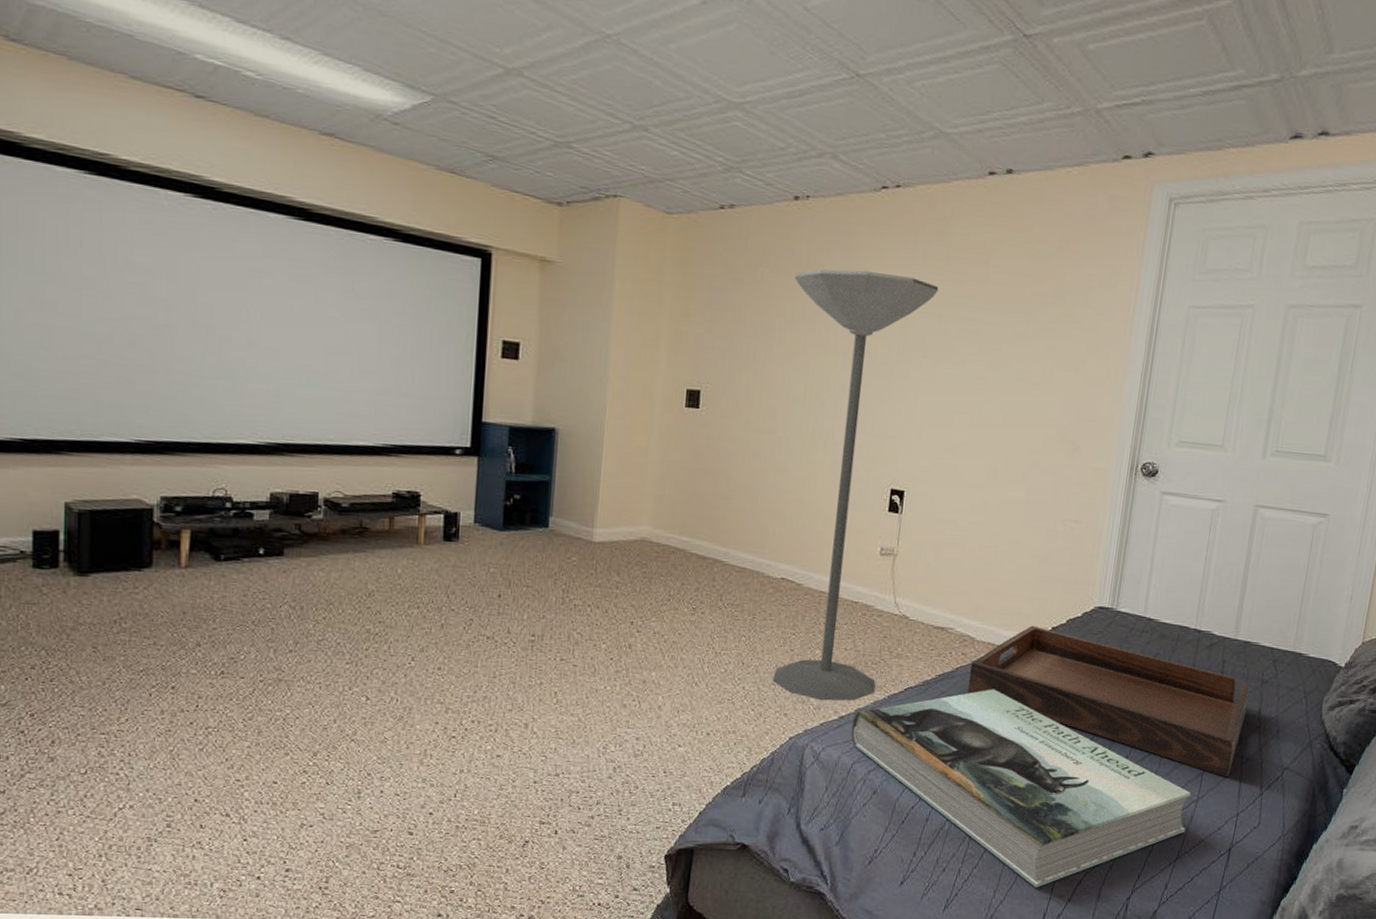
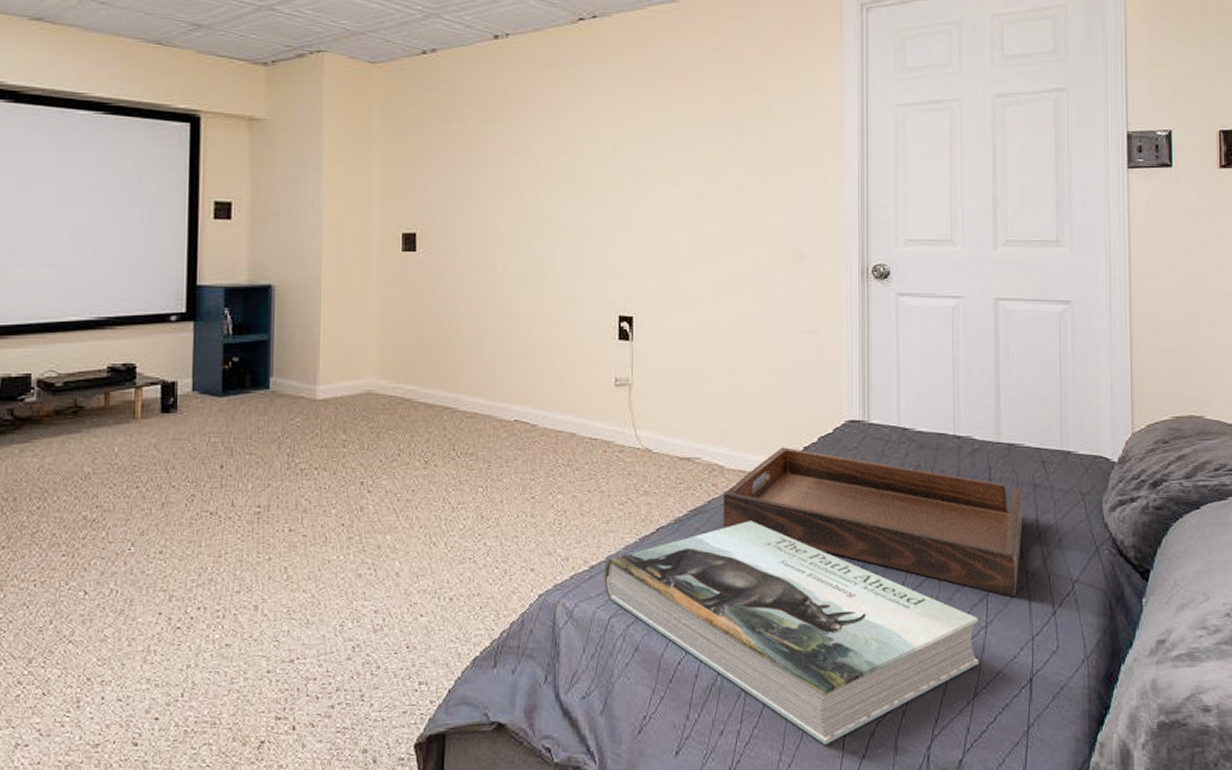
floor lamp: present [773,269,939,701] -> none [500,99,645,551]

